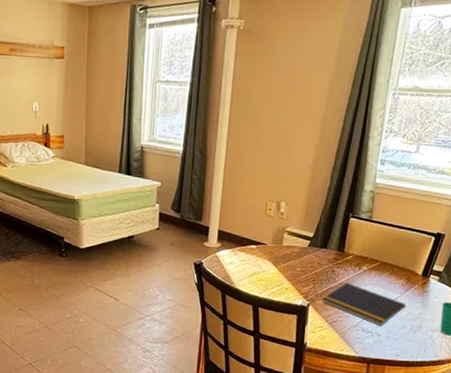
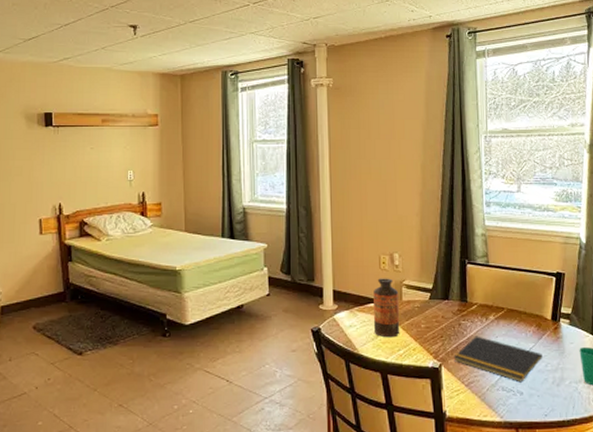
bottle: none [251,223,280,277] -> present [373,278,400,338]

